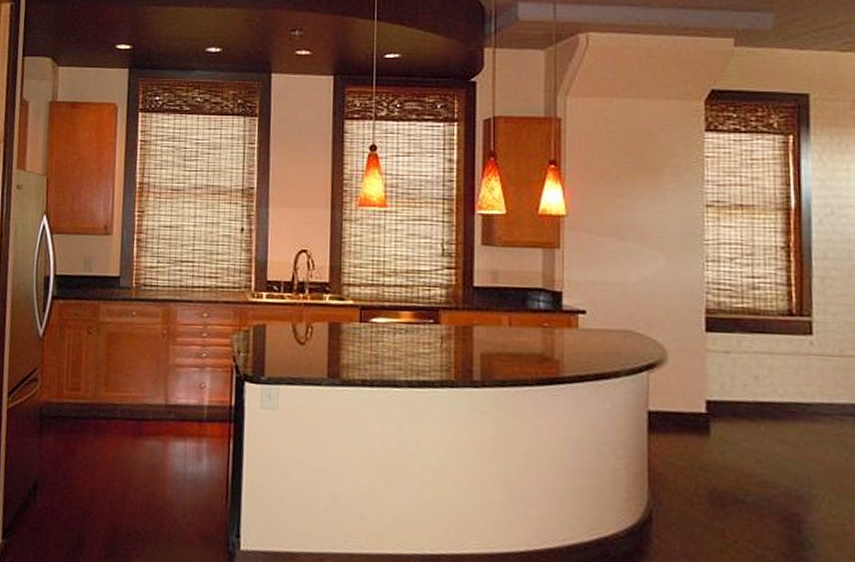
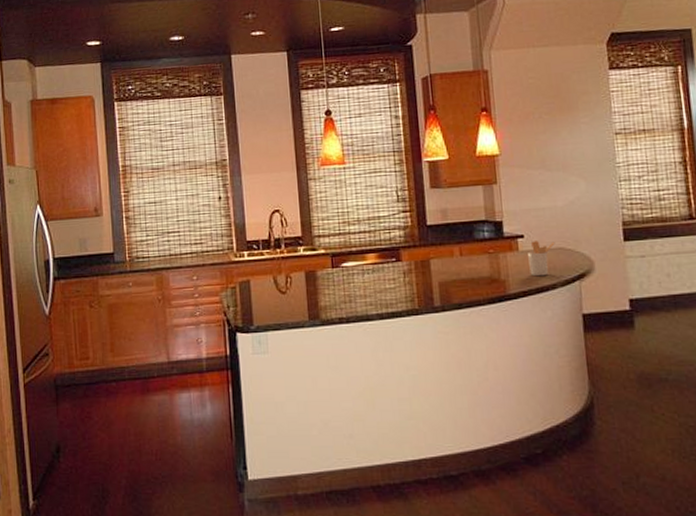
utensil holder: none [589,319,623,361] -> present [528,241,555,277]

